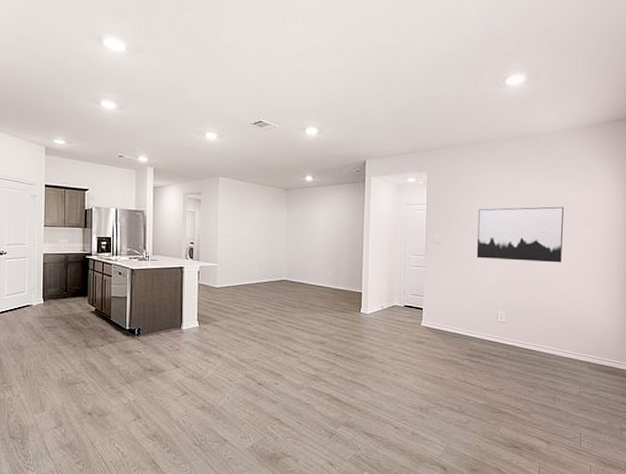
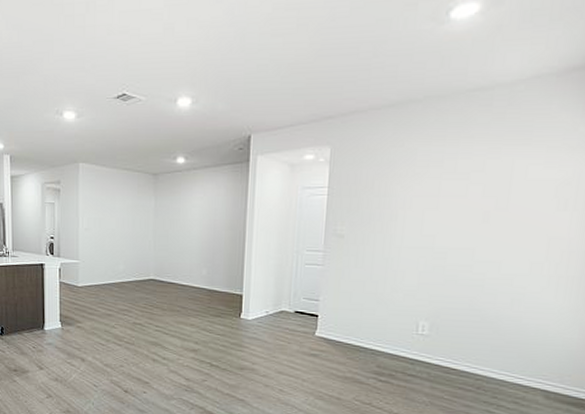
wall art: present [476,206,564,263] -> none [392,185,526,261]

